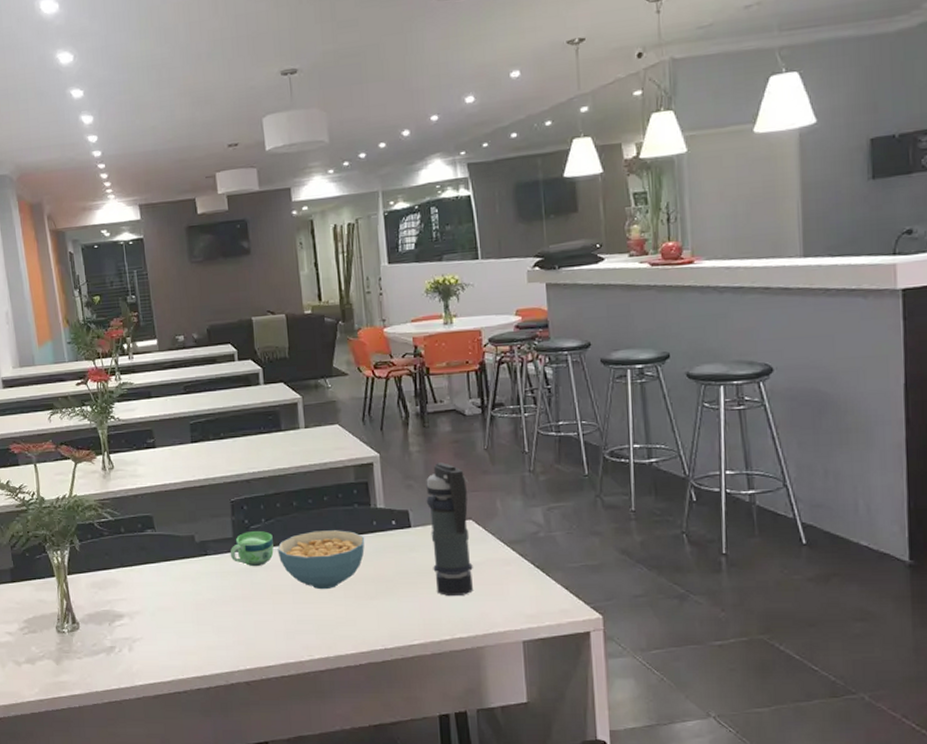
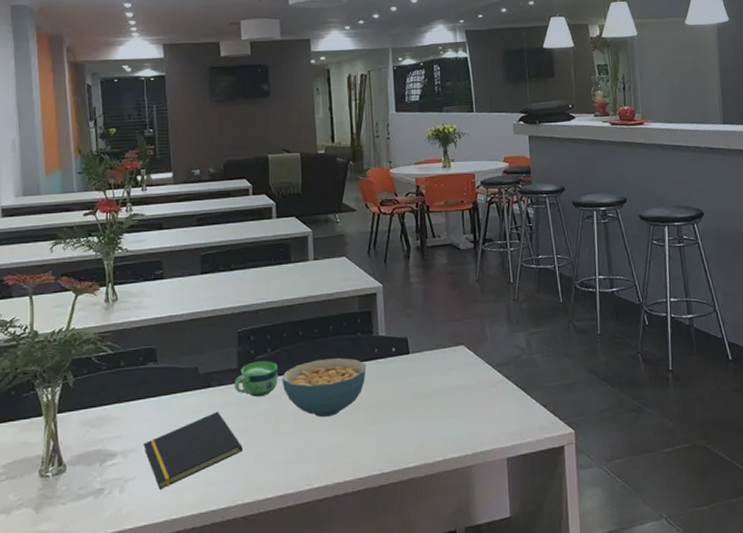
notepad: none [147,579,242,651] -> present [143,411,243,489]
smoke grenade: present [426,463,473,596] -> none [423,292,464,418]

